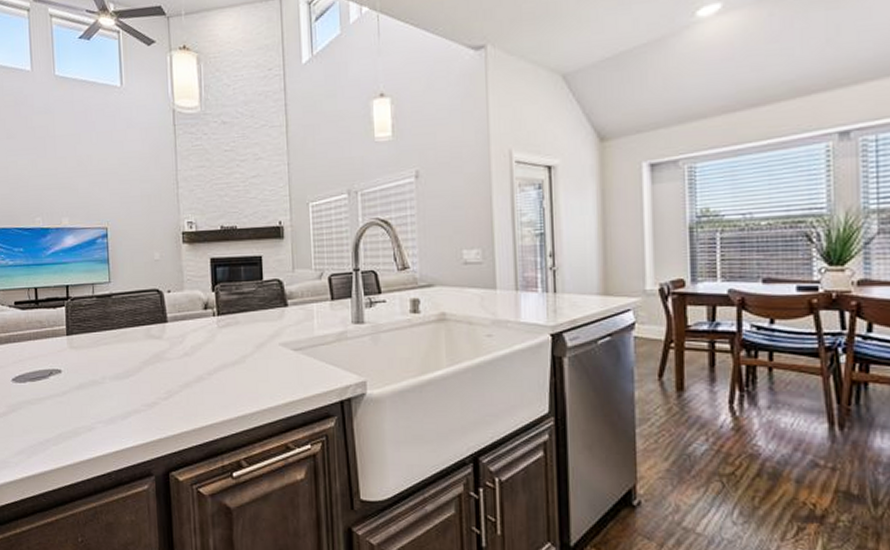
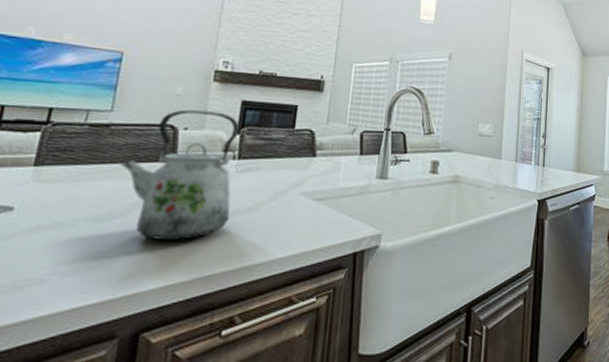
kettle: none [125,272,220,393] -> present [120,109,240,240]

